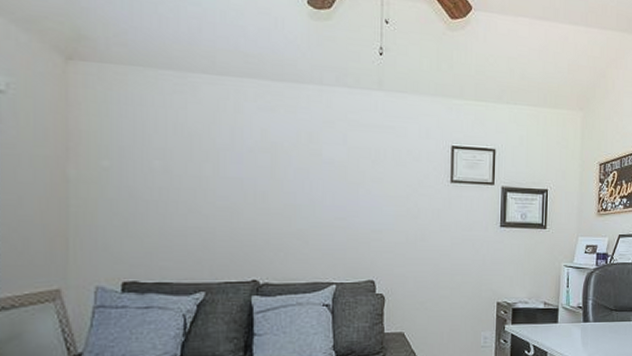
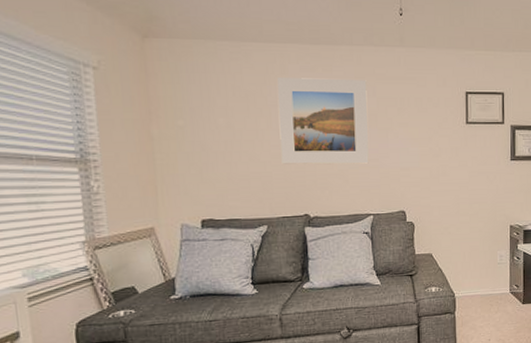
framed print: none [228,117,337,223] -> present [277,77,369,165]

